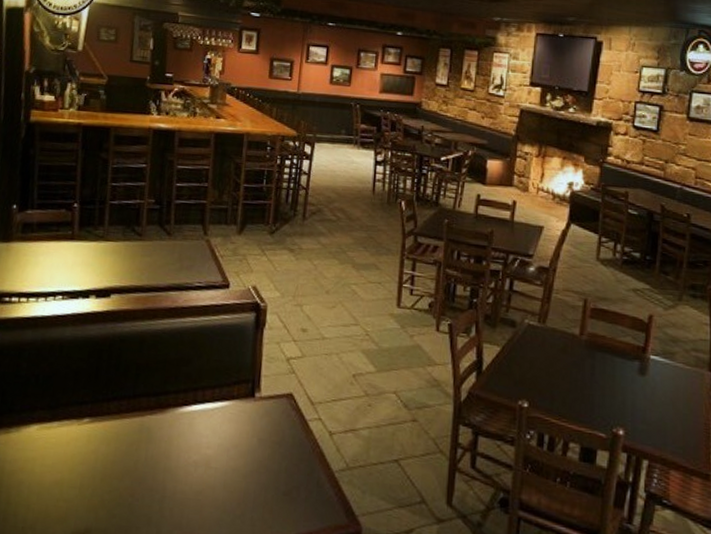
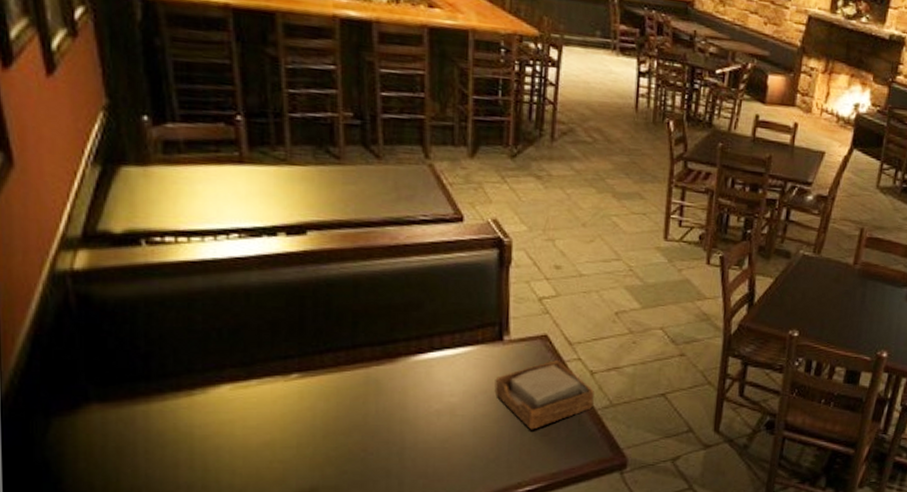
napkin holder: none [244,419,333,488] -> present [494,360,595,430]

